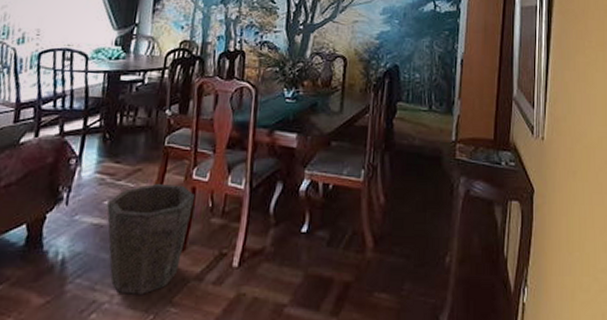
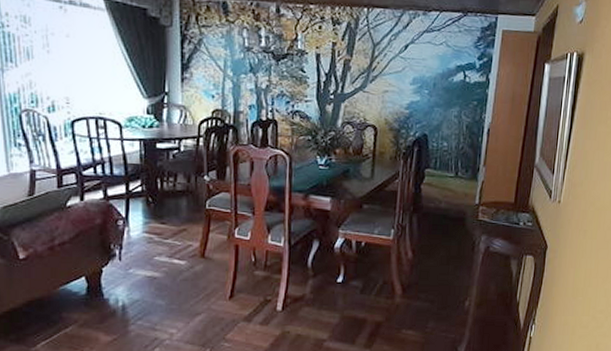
waste bin: present [107,184,196,295] -> none [158,242,239,333]

